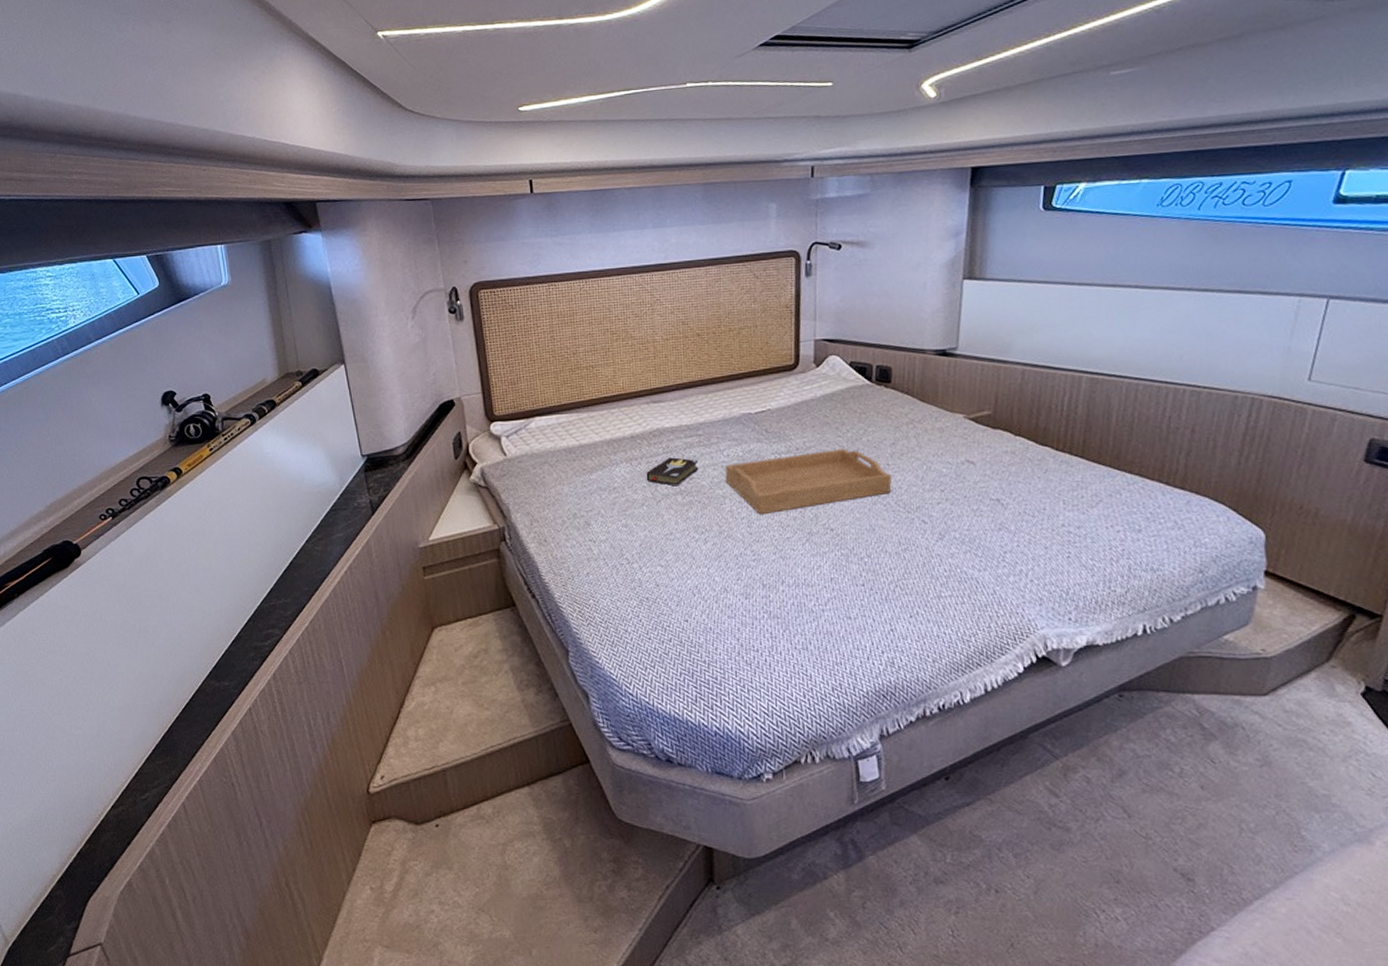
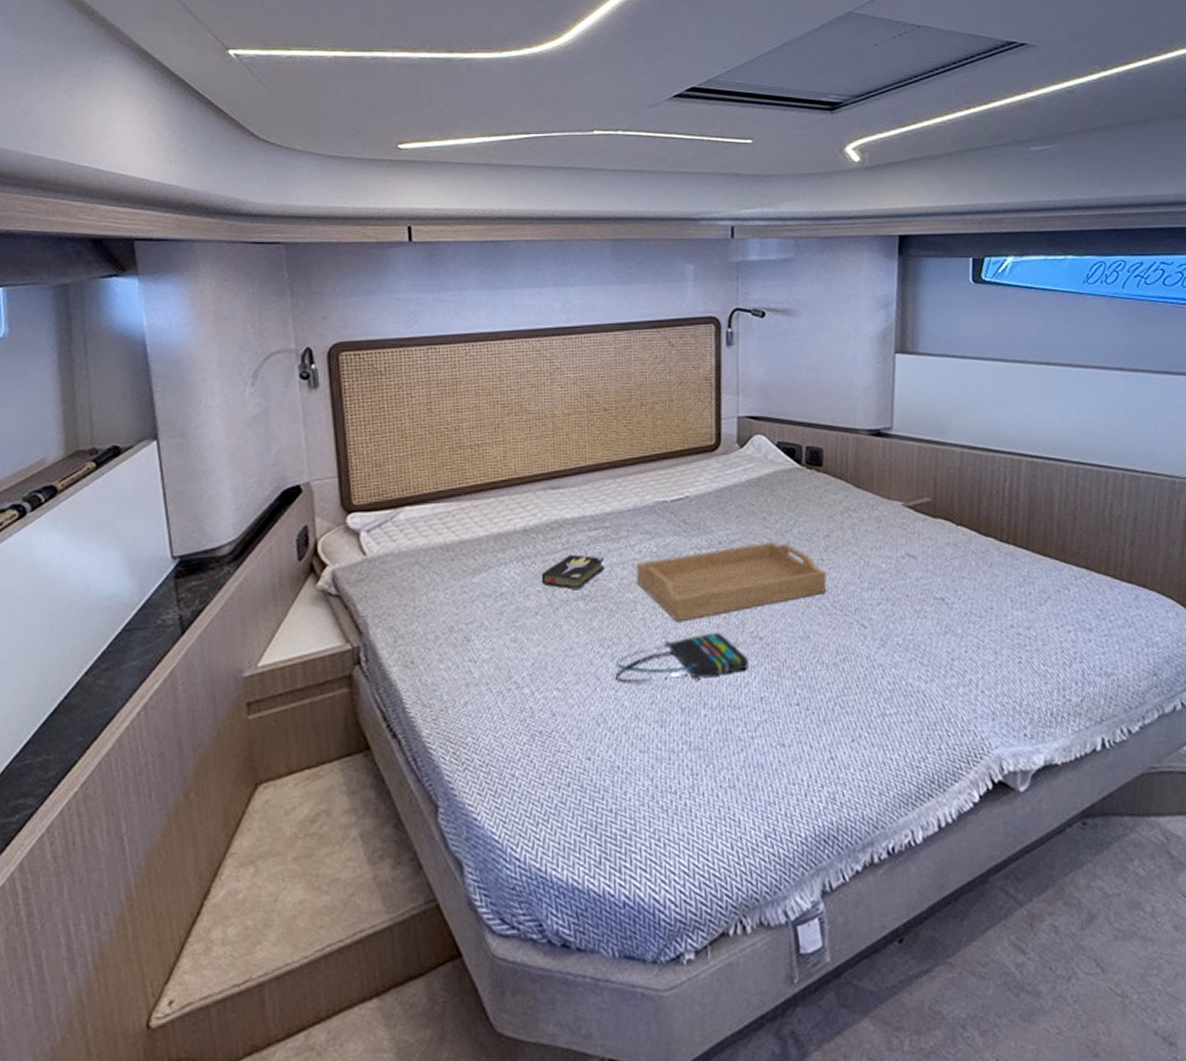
tote bag: none [708,523,821,562] -> present [615,632,749,683]

